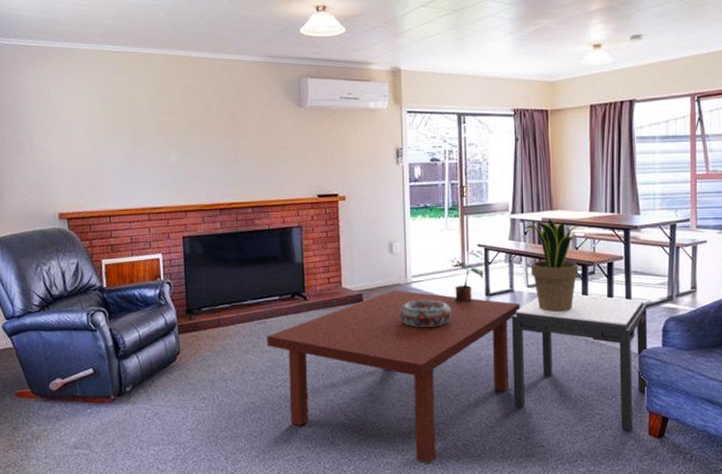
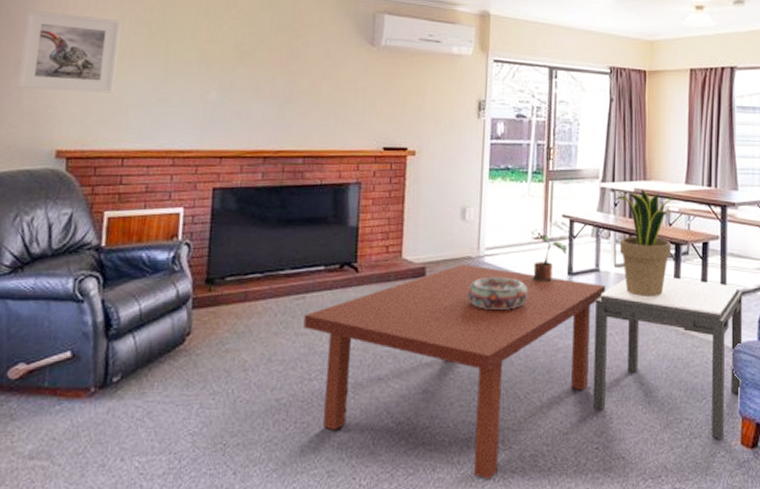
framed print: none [19,100,95,165] -> present [17,10,122,93]

